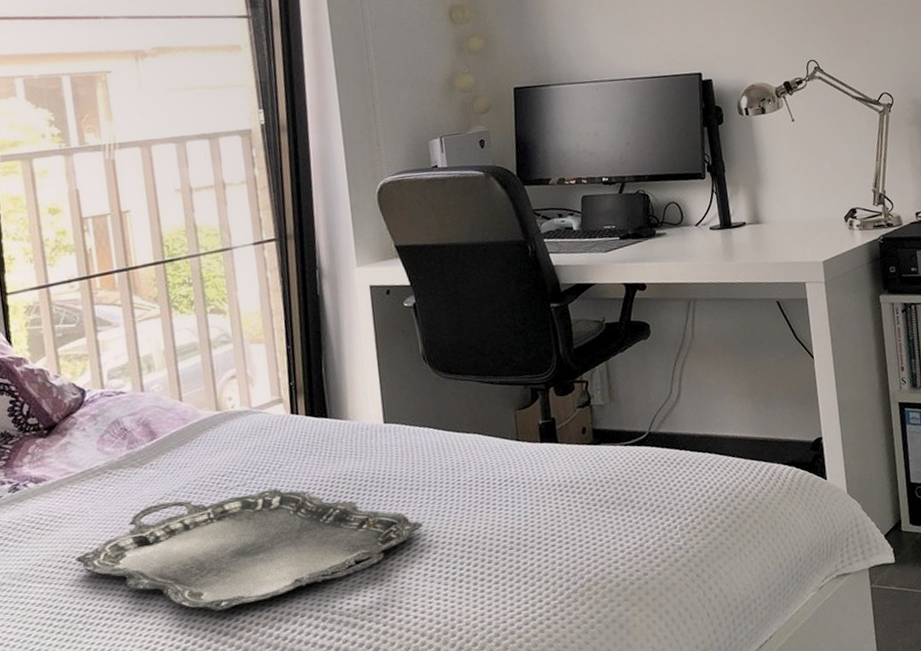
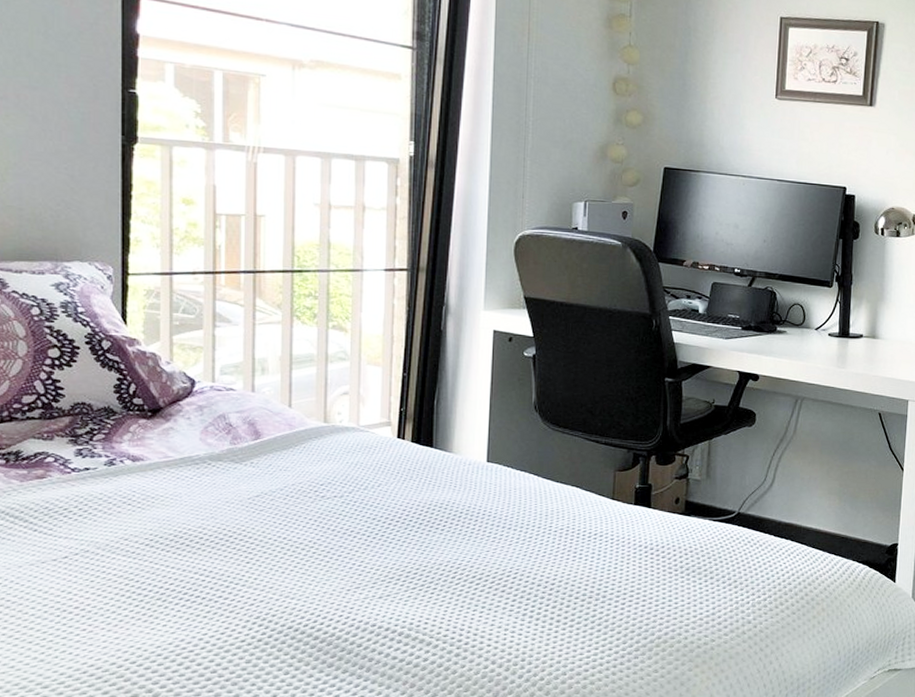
serving tray: present [75,489,423,612] -> none [163,501,510,610]

